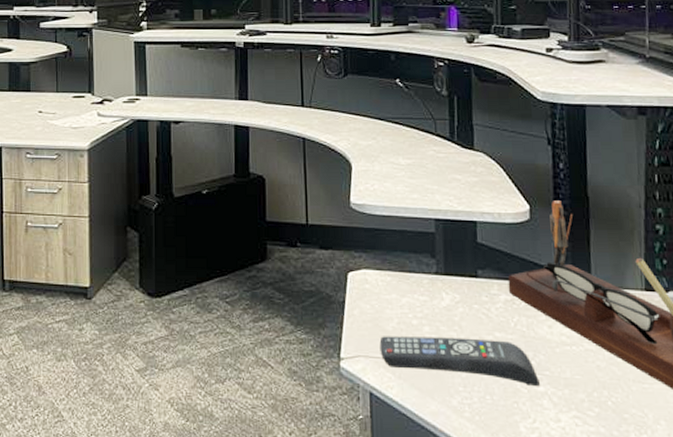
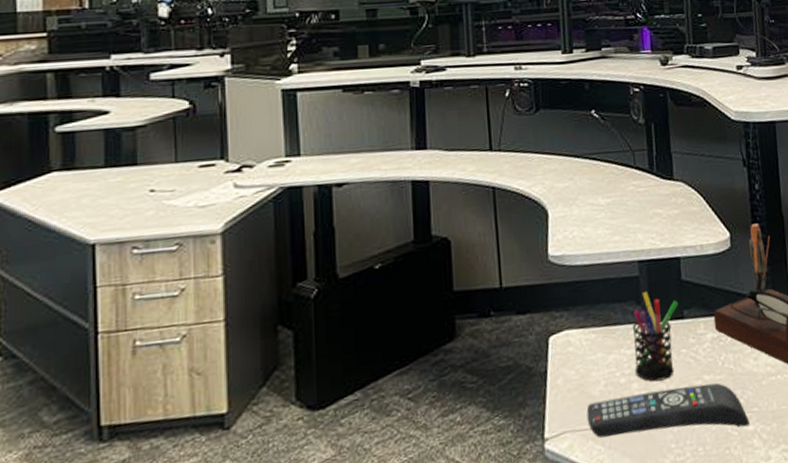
pen holder: none [426,248,473,329] -> present [632,292,679,382]

